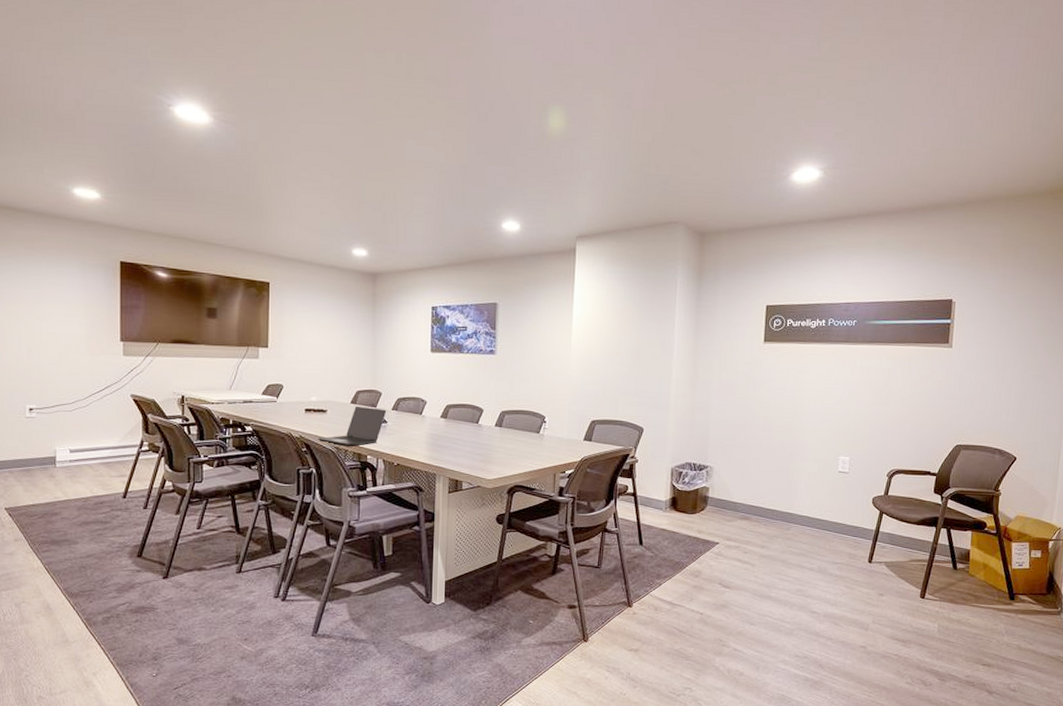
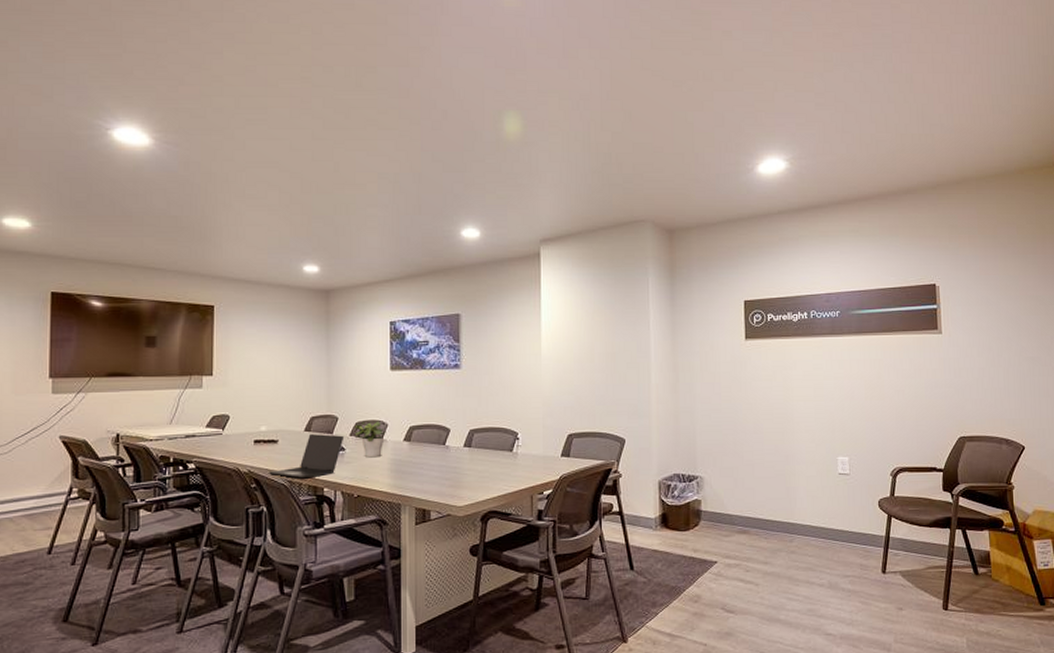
potted plant: none [396,398,425,431] -> present [354,421,386,458]

